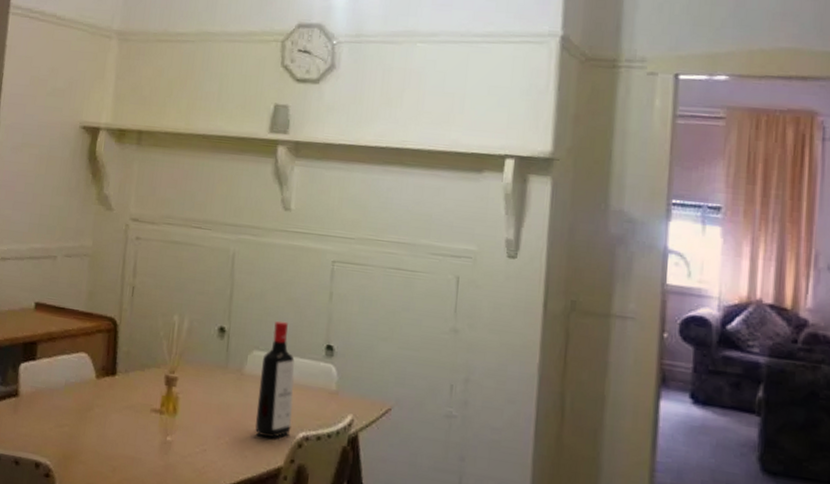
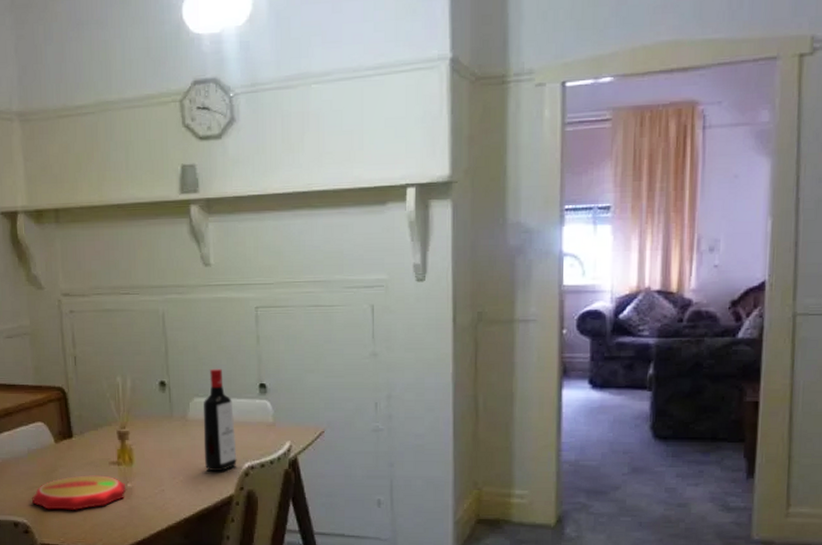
plate: none [59,419,165,459] -> present [32,475,126,510]

